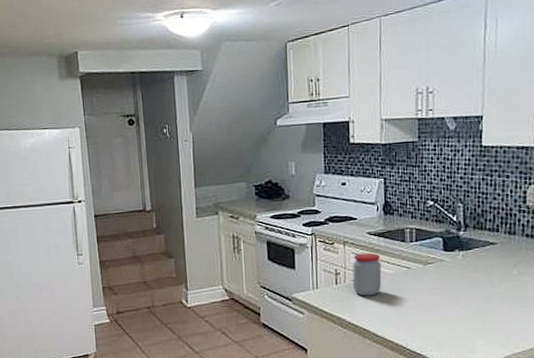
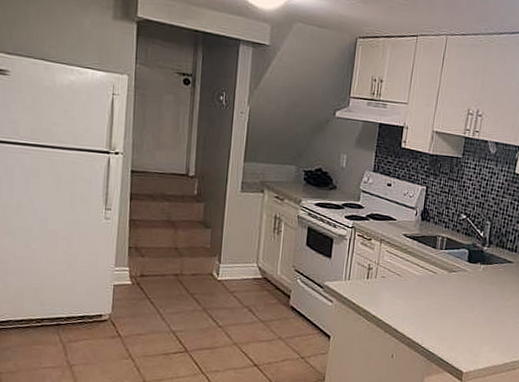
jar: present [352,252,382,296] -> none [382,252,412,294]

